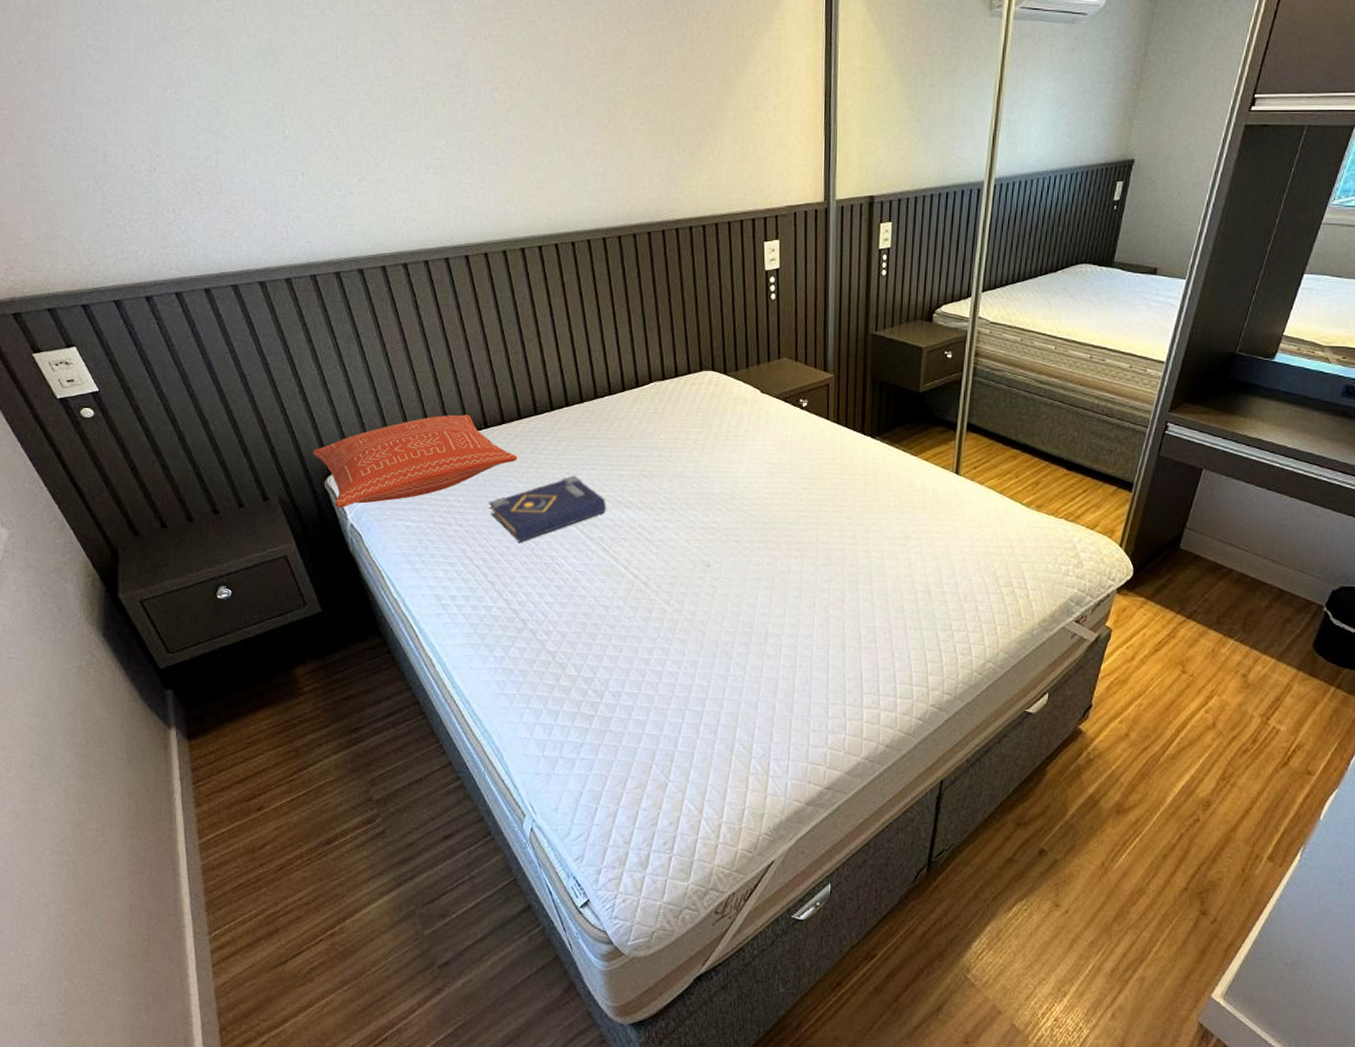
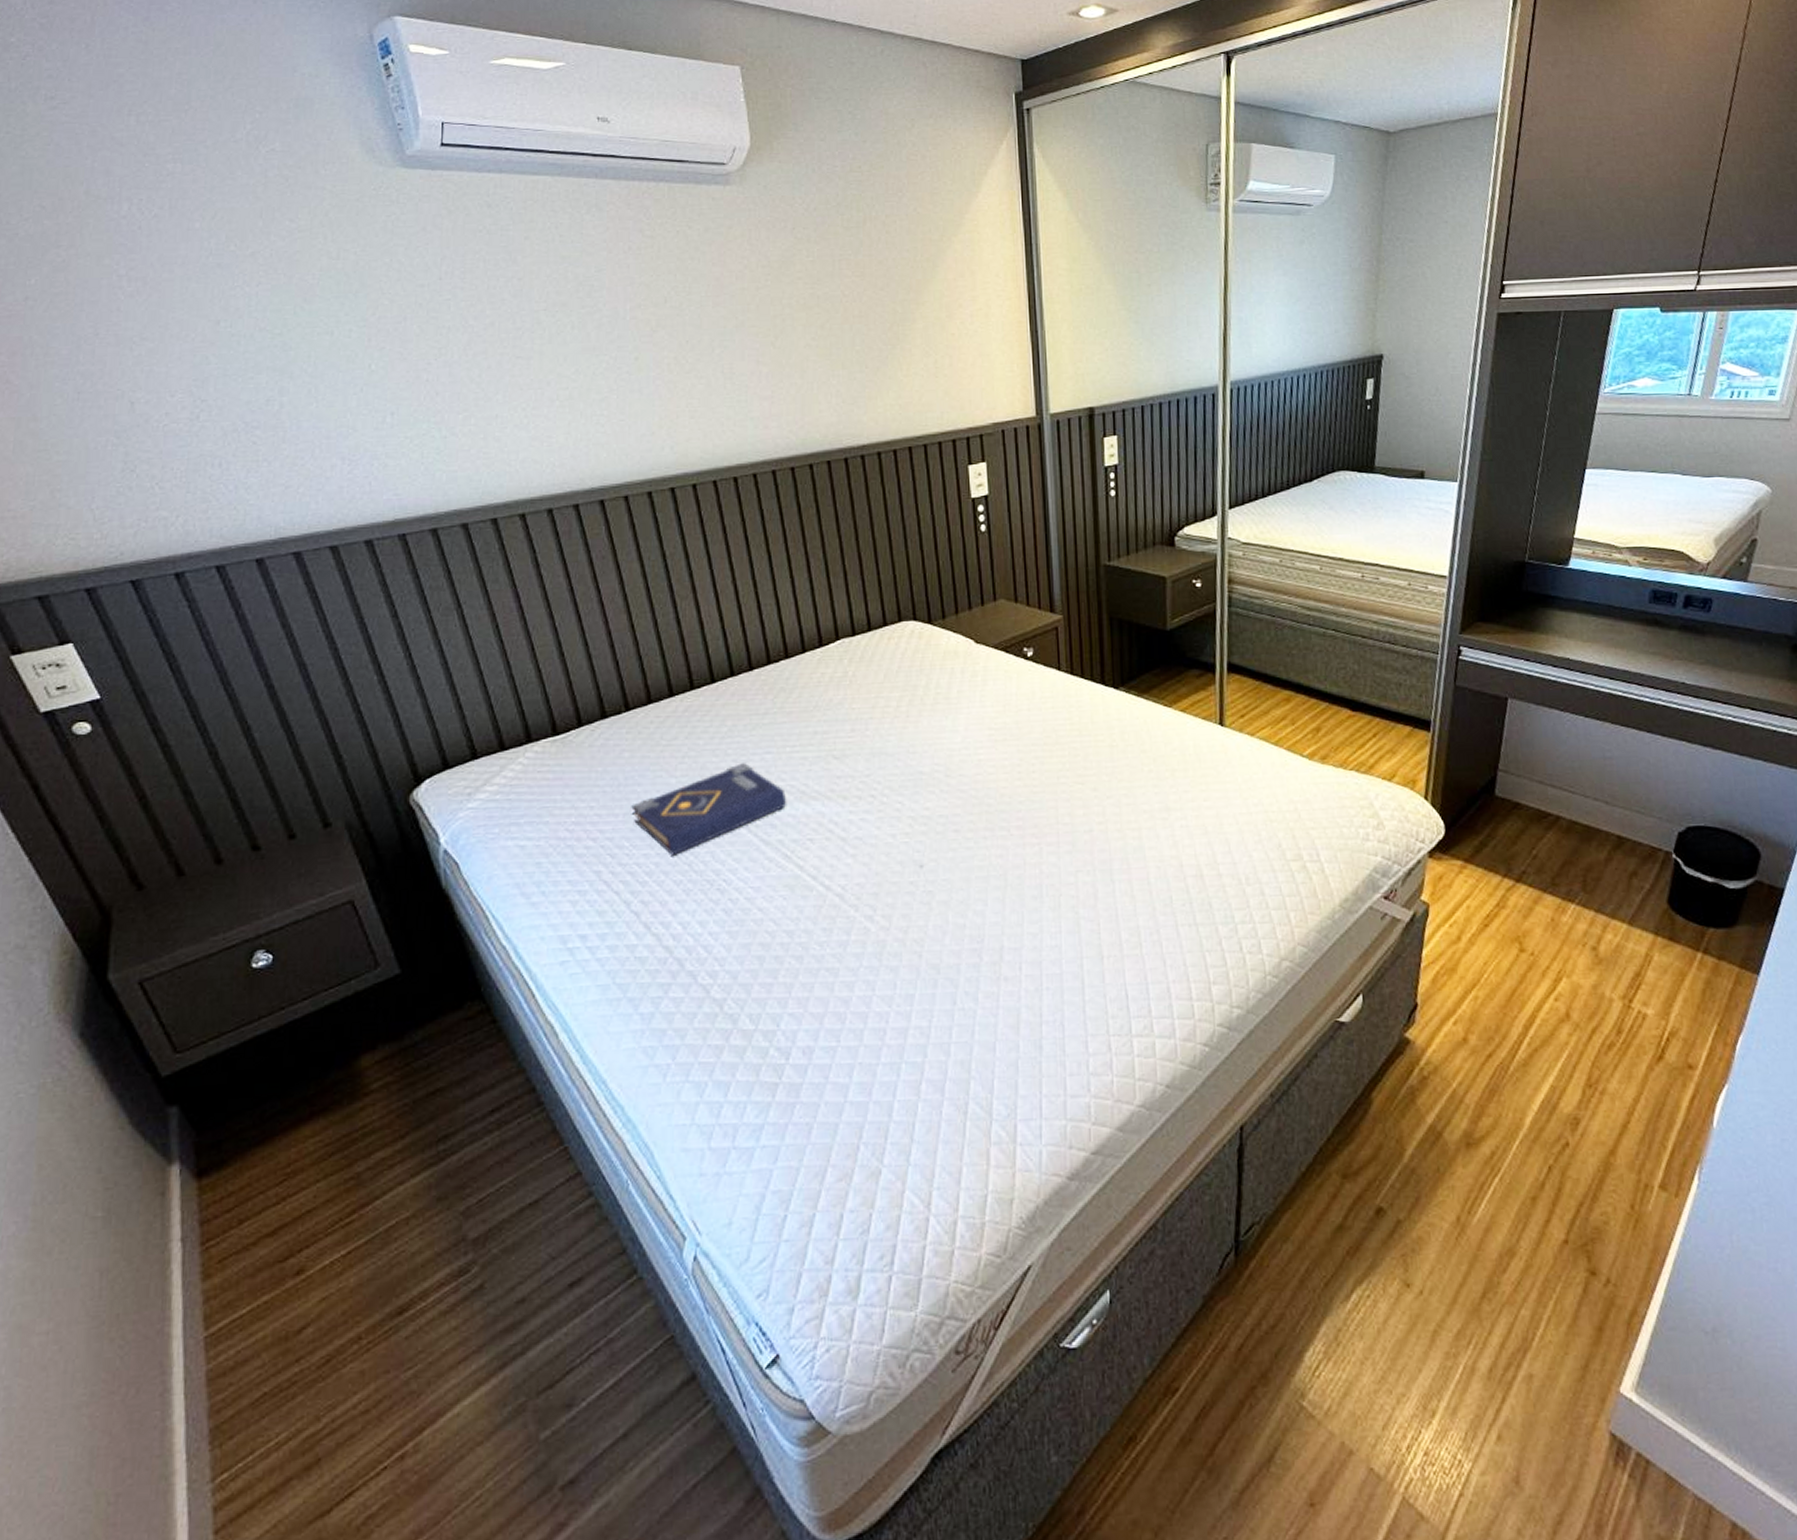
pillow: present [312,414,518,509] -> none [394,695,669,831]

